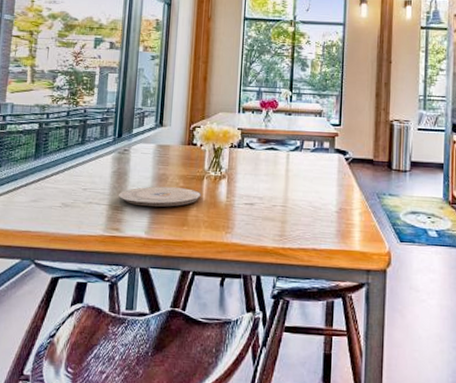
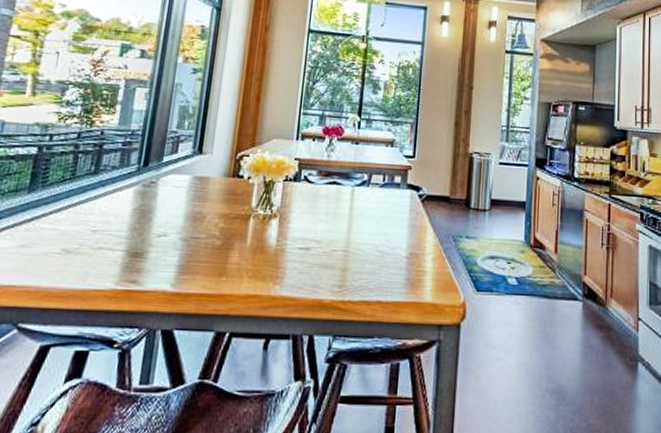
plate: present [119,186,201,207] -> none [139,227,246,253]

